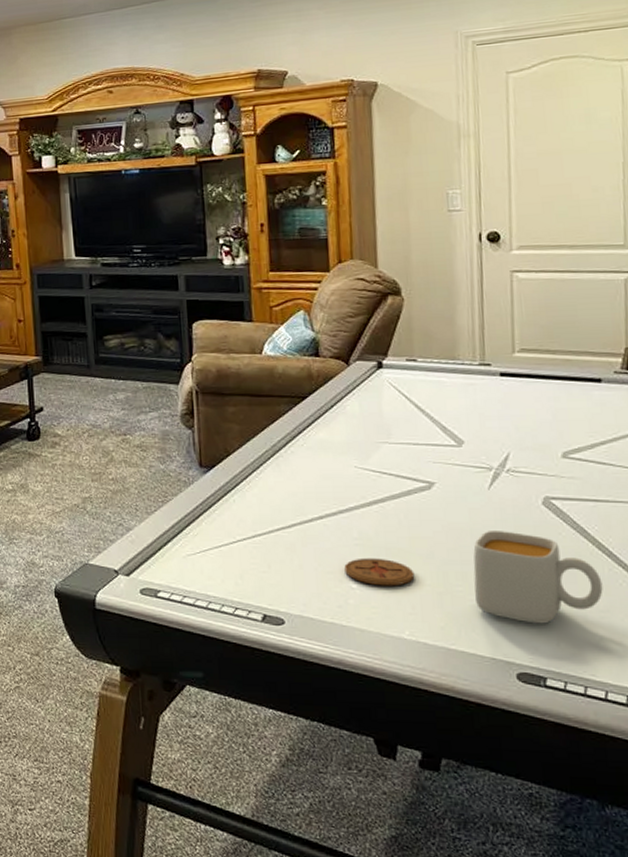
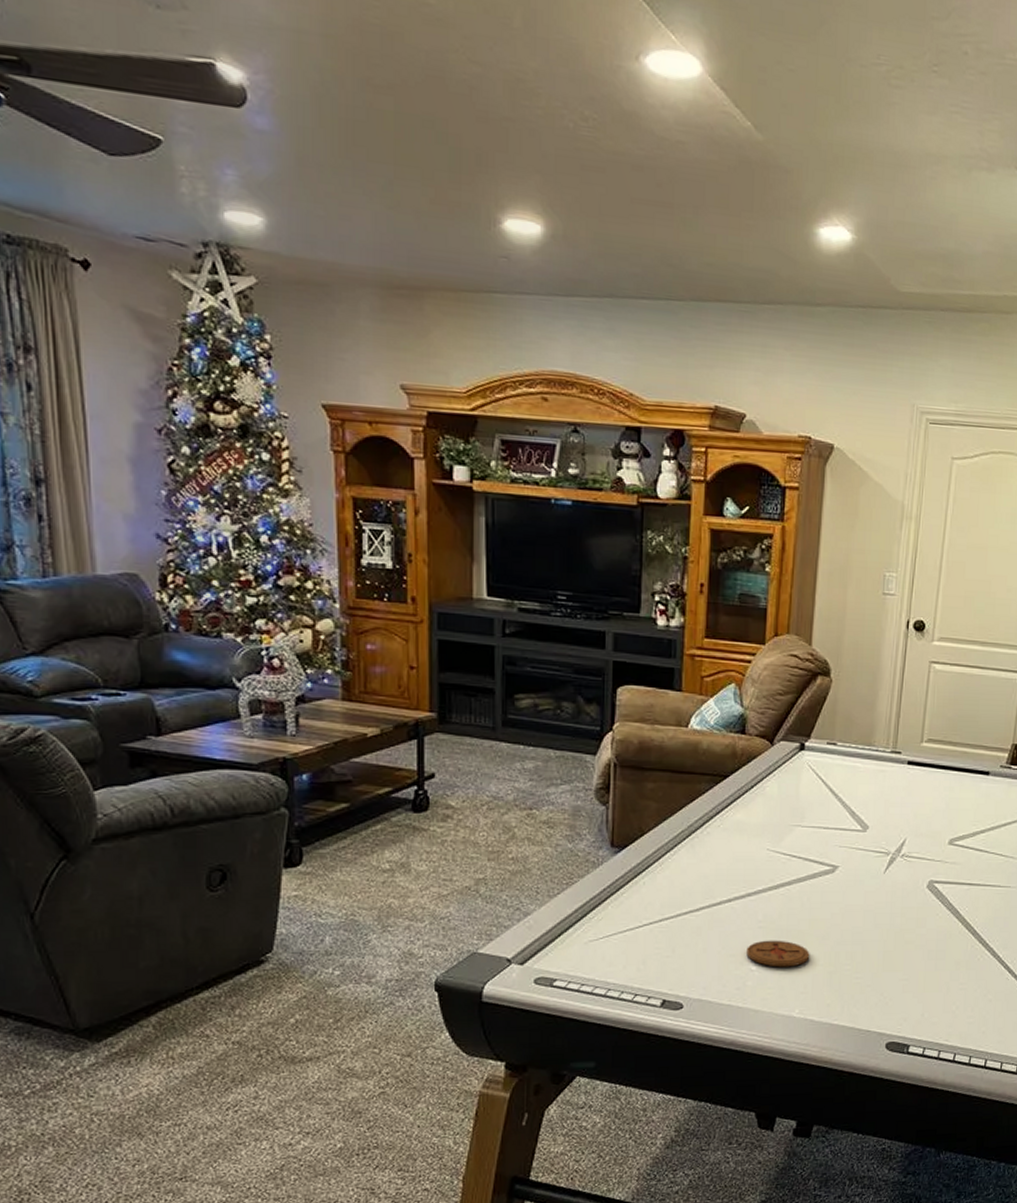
mug: present [473,531,603,624] -> none [860,912,965,997]

